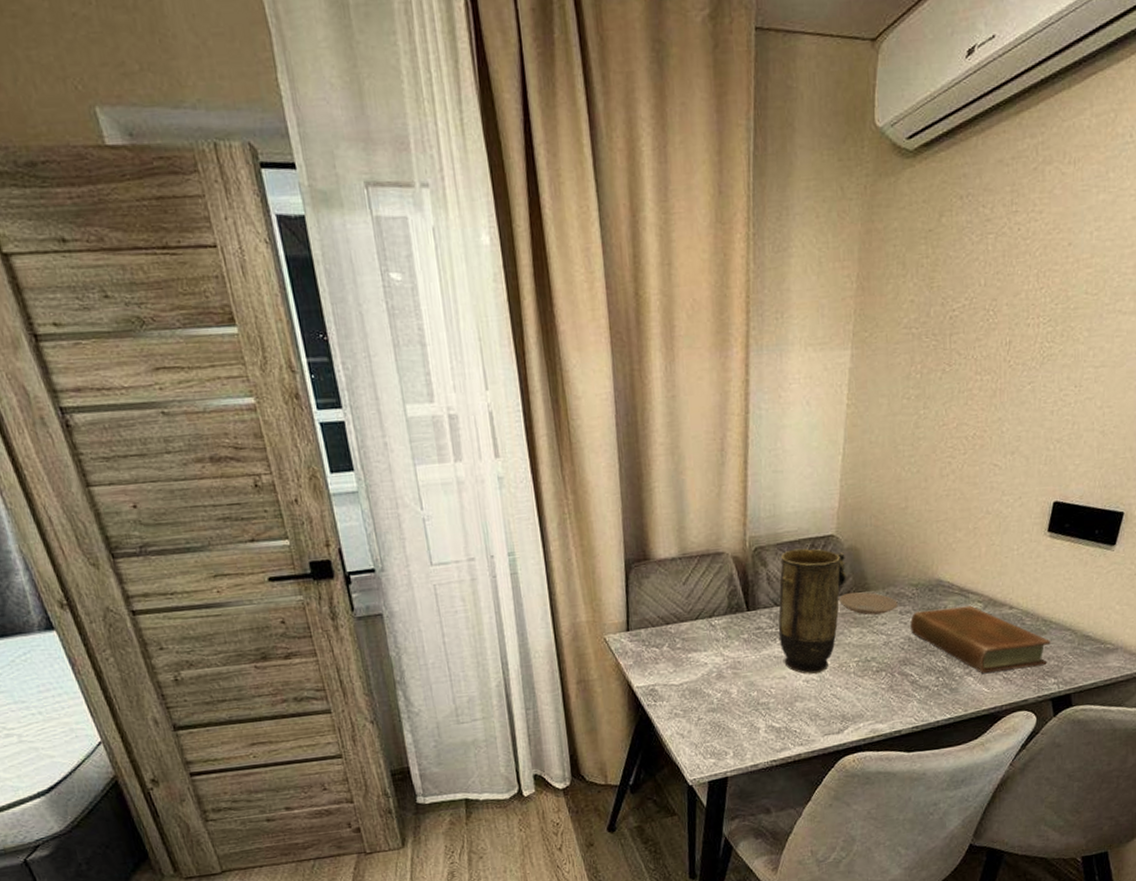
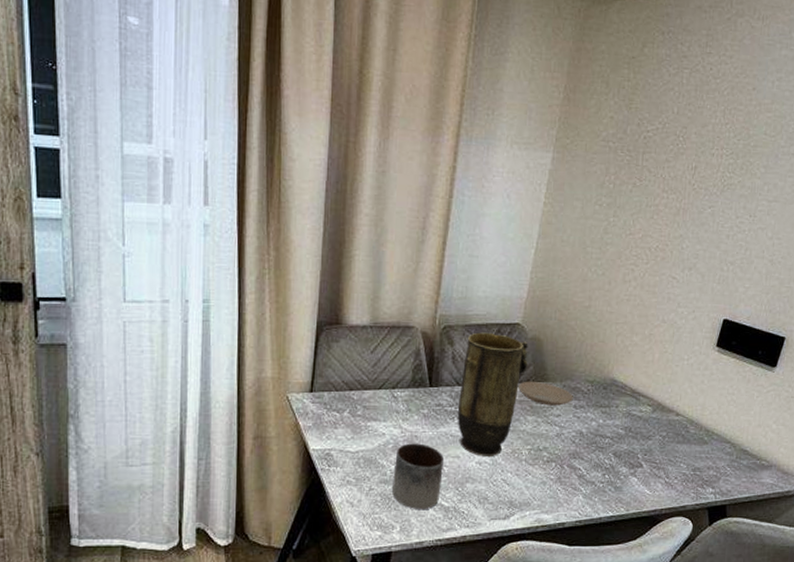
mug: none [720,668,771,734] -> present [392,443,445,509]
book: present [910,605,1051,673] -> none [583,407,712,475]

